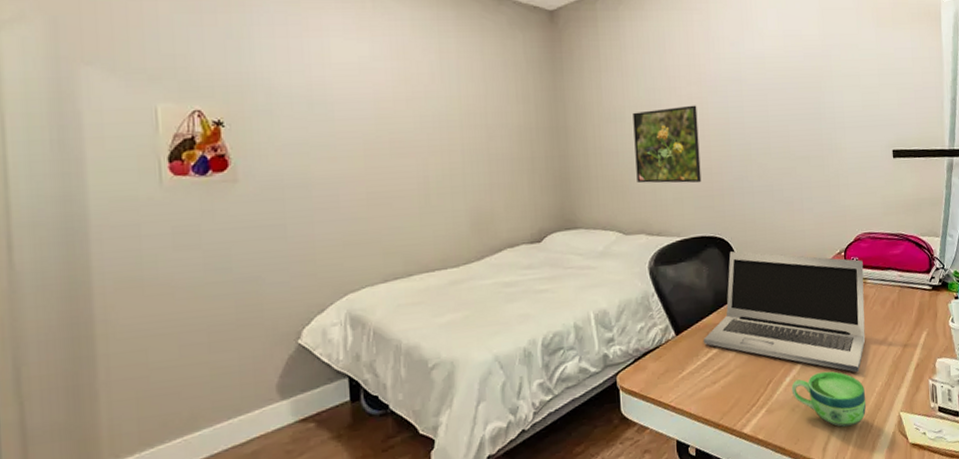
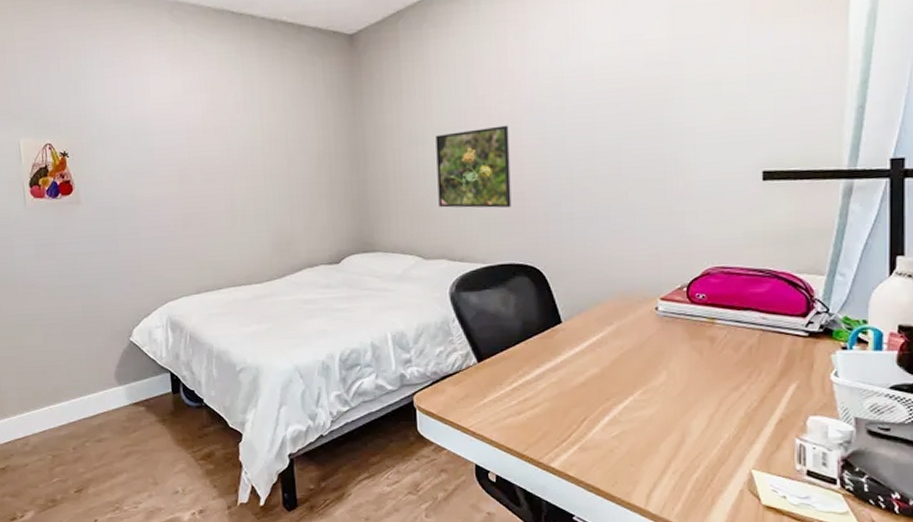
laptop: present [704,251,866,373] -> none [509,281,712,421]
cup: present [791,371,867,428] -> none [610,415,706,477]

